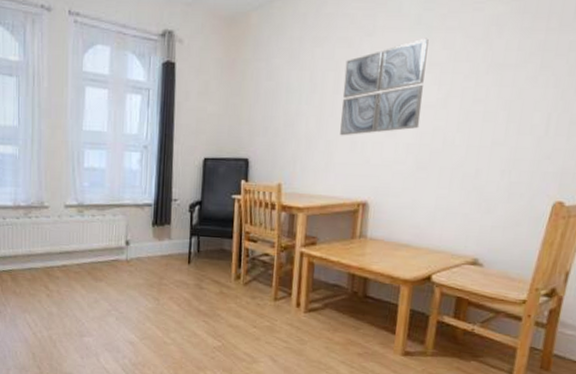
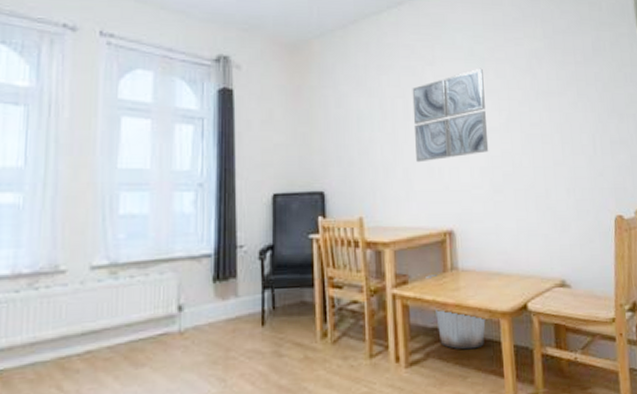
trash can: none [334,239,386,307] -> present [426,273,486,350]

